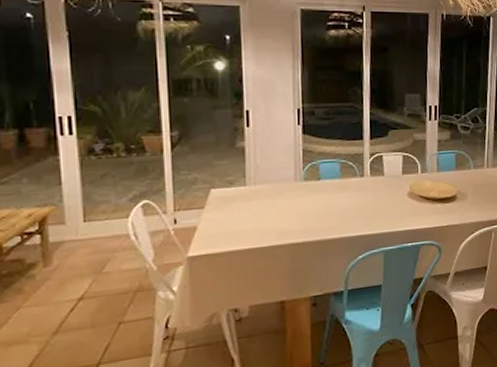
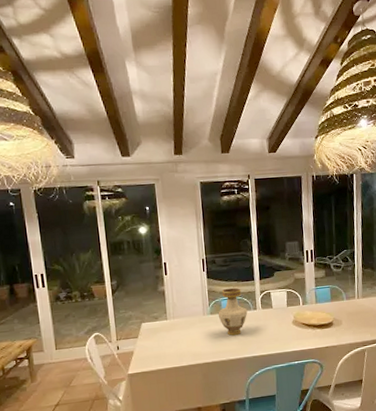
vase: none [314,147,353,209] -> present [218,287,248,336]

